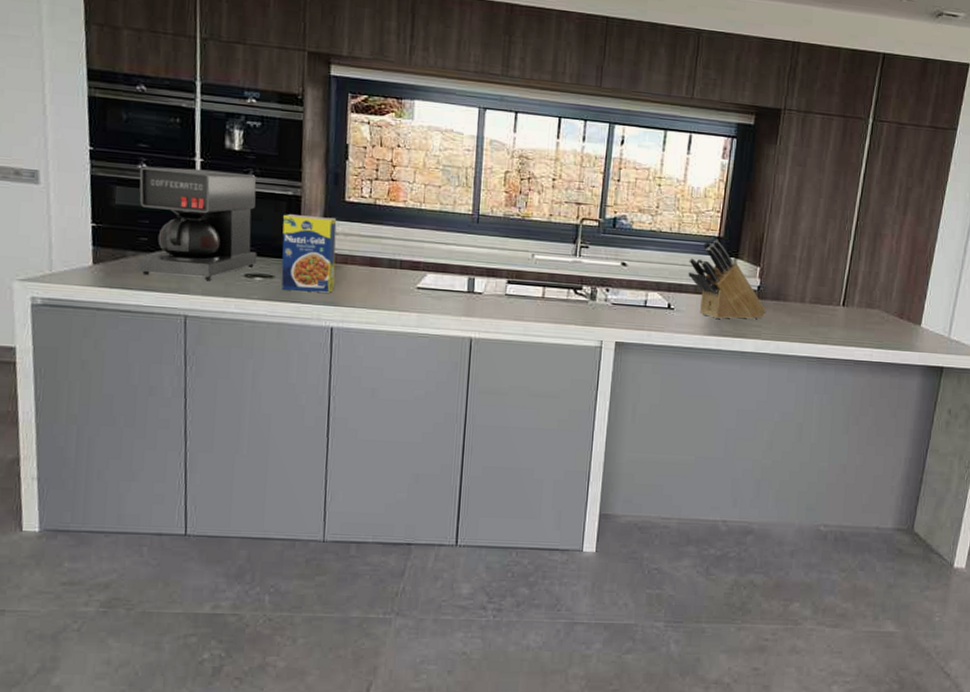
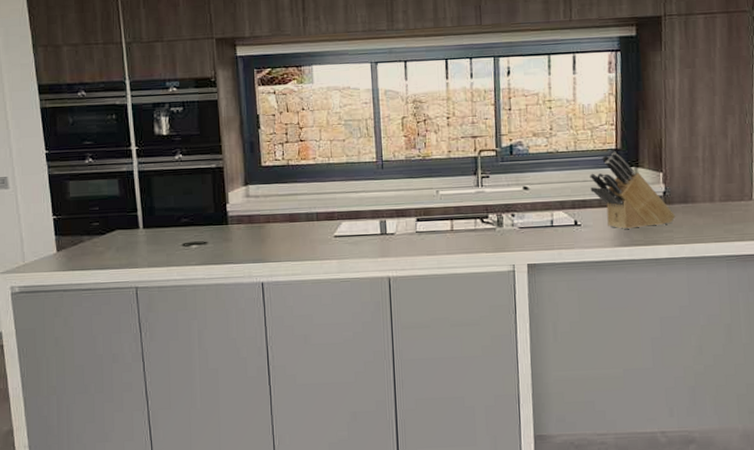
coffee maker: present [136,167,257,280] -> none [87,154,192,256]
legume: present [281,214,337,293] -> none [210,183,260,253]

